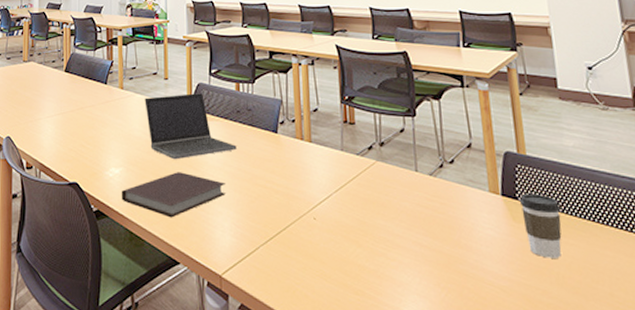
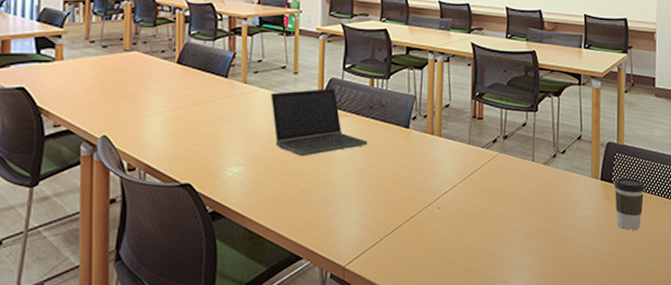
notebook: present [121,172,226,218] -> none [240,169,354,215]

